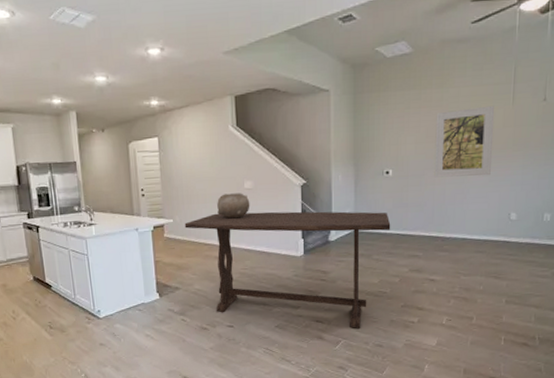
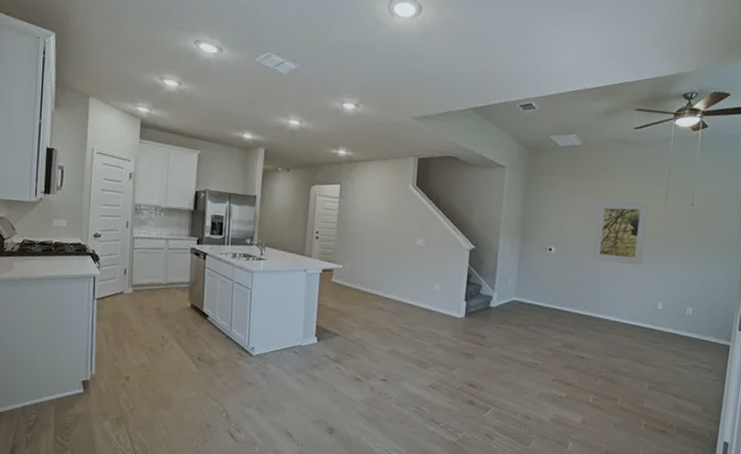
dining table: present [184,211,391,328] -> none [353,265,549,397]
ceramic pot: present [217,193,250,219] -> none [387,247,420,273]

